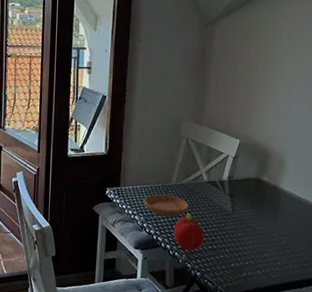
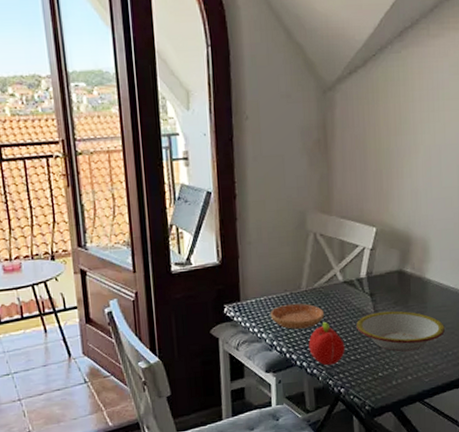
bowl: none [216,211,294,249] -> present [356,311,445,352]

